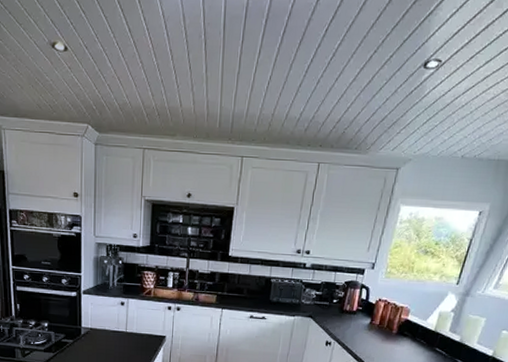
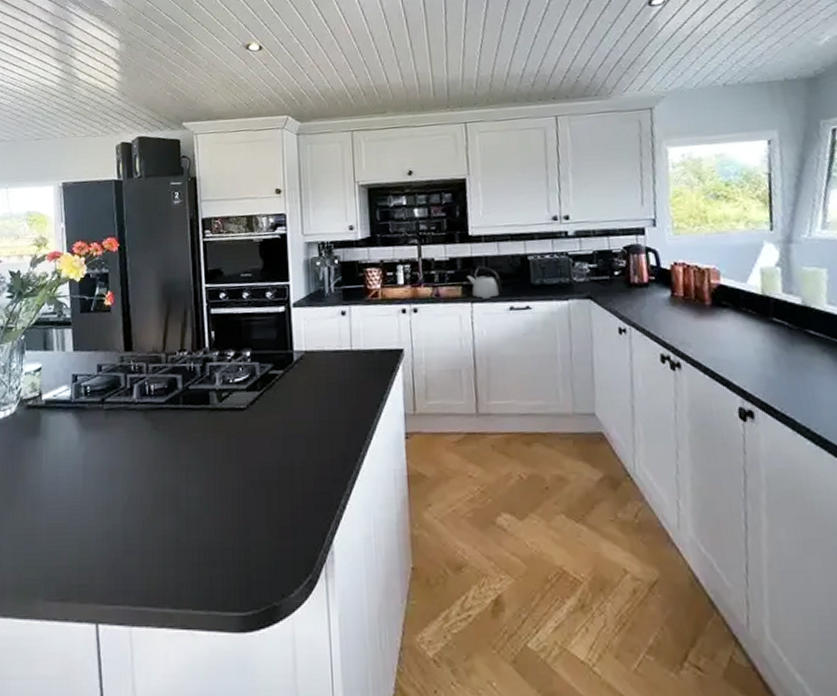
kettle: none [222,281,247,307] -> present [467,265,502,299]

